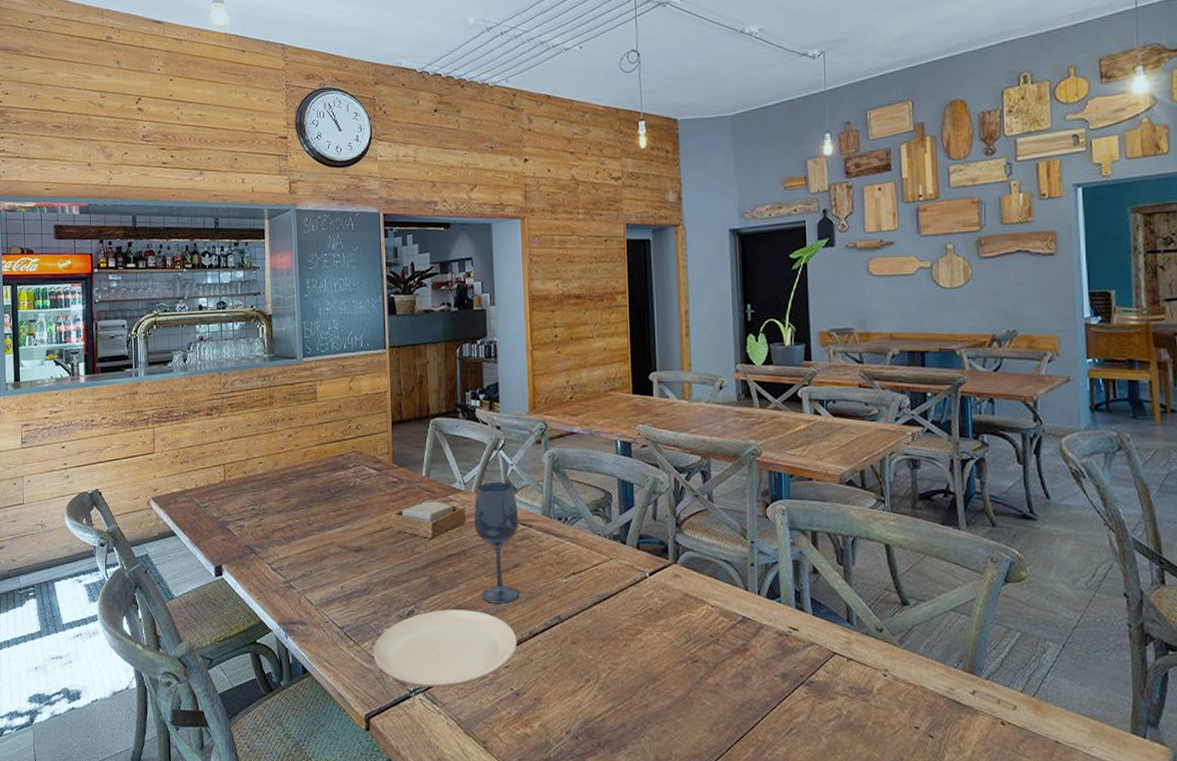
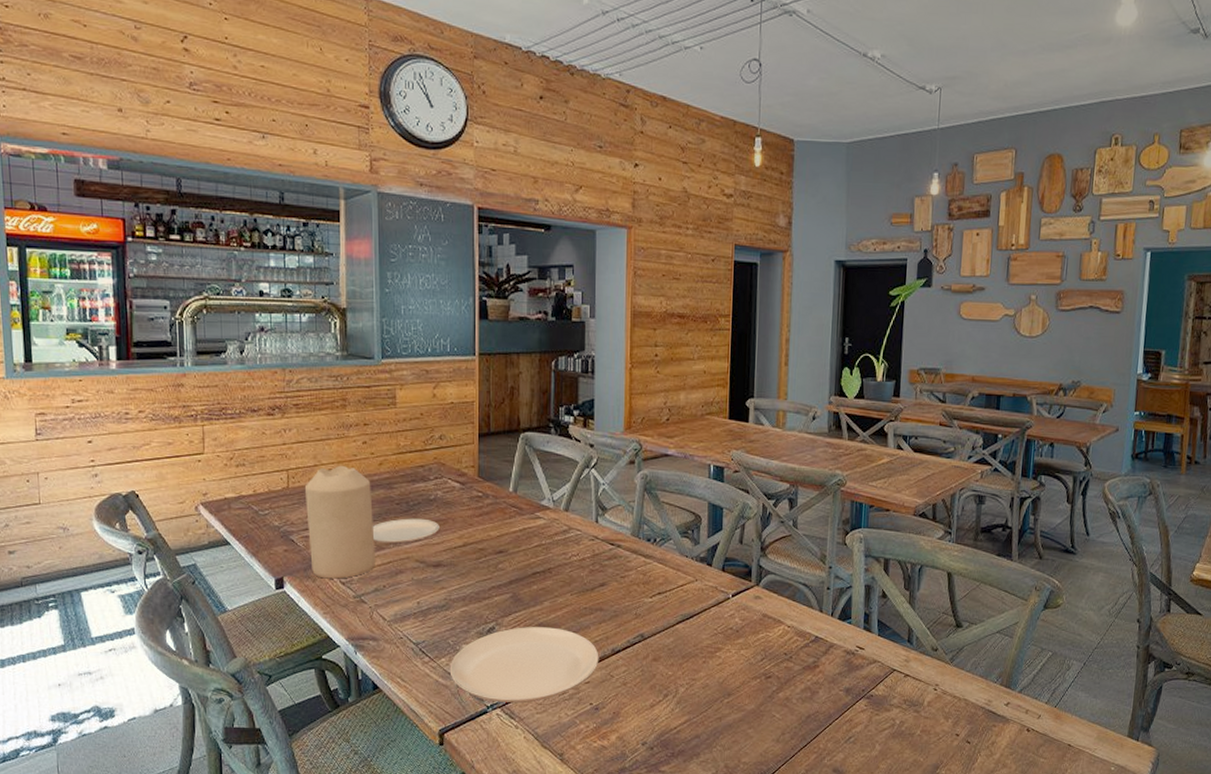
candle: none [239,457,302,565] -> present [304,465,375,579]
plate: none [298,505,359,529] -> present [372,518,439,543]
napkin holder: present [391,499,466,538] -> none [474,515,553,555]
wineglass: present [473,482,520,604] -> none [561,501,607,622]

